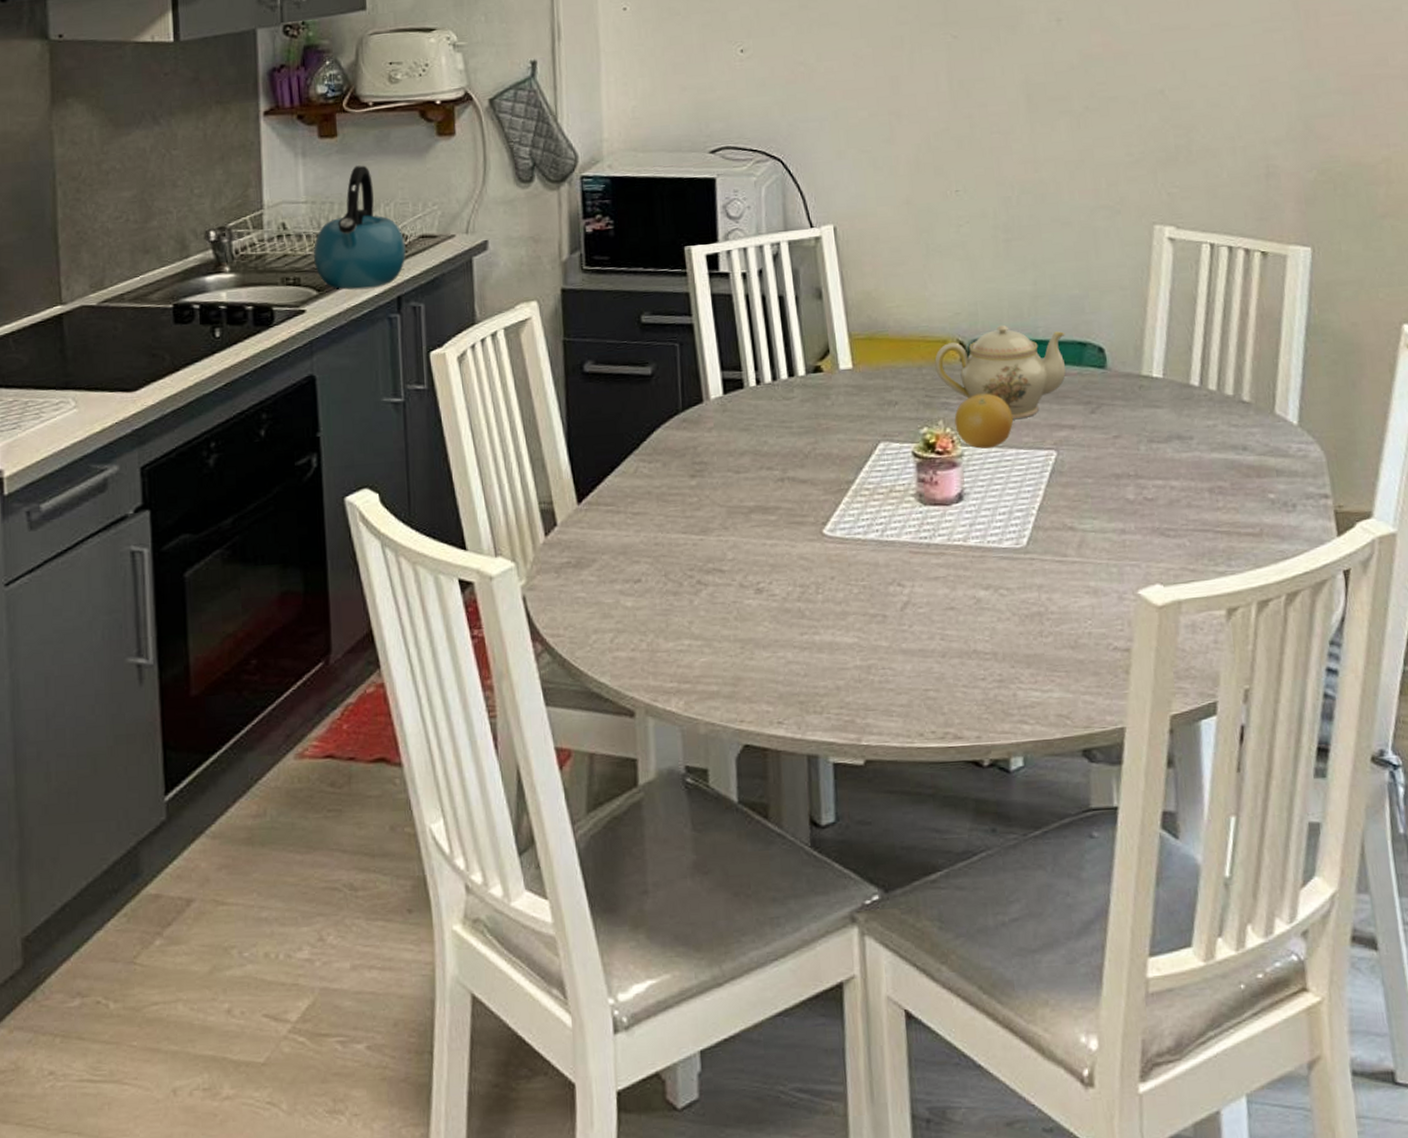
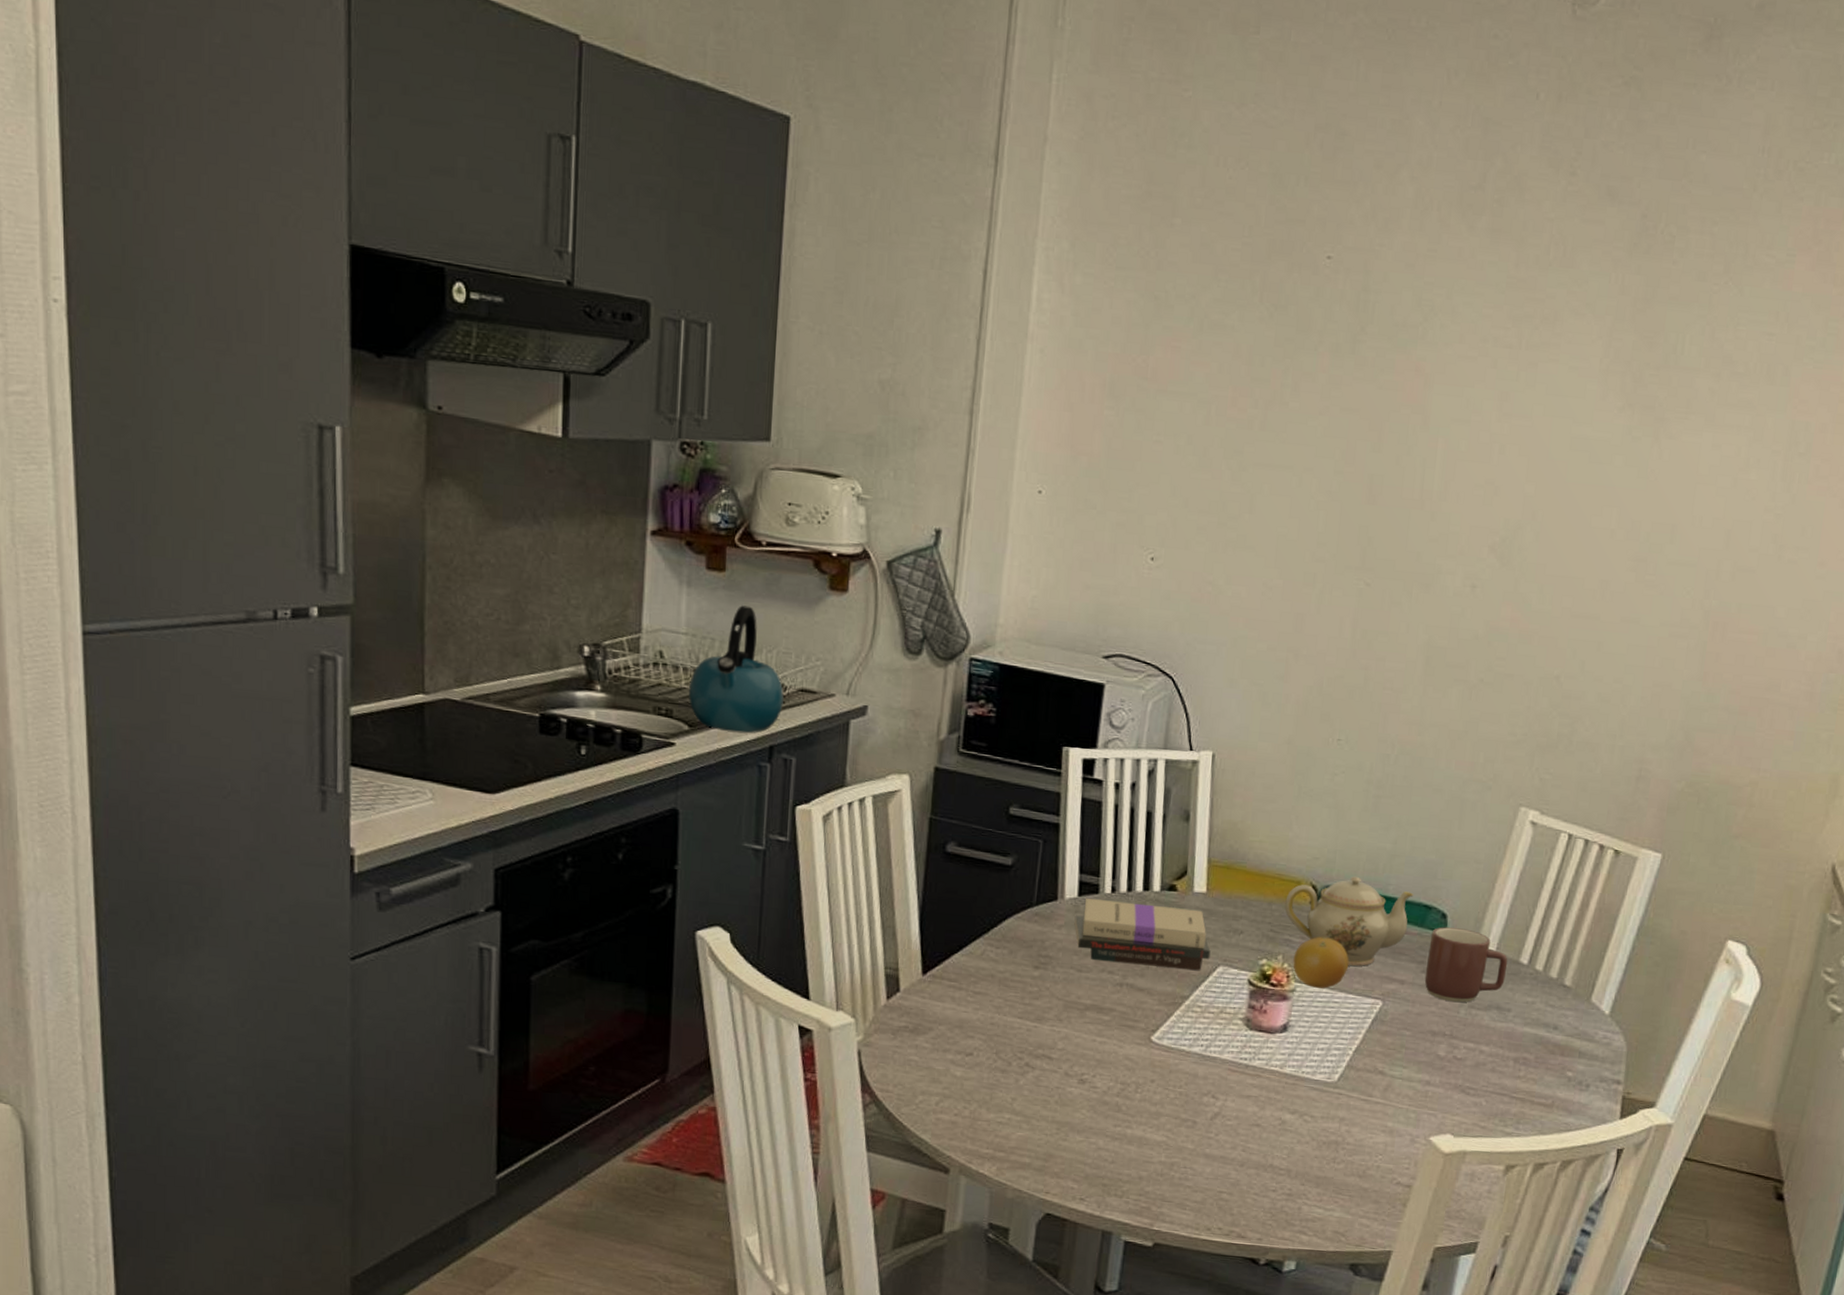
books: none [723,387,869,458] -> present [1074,897,1211,971]
mug: none [1092,359,1180,440] -> present [1424,927,1508,1003]

